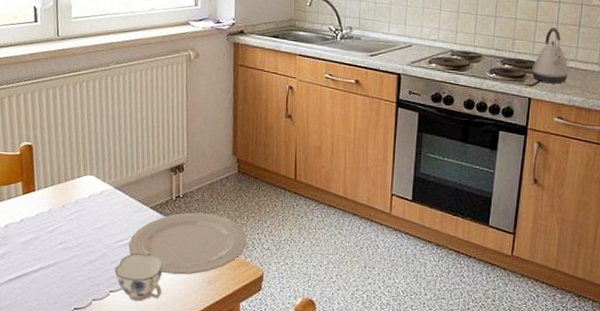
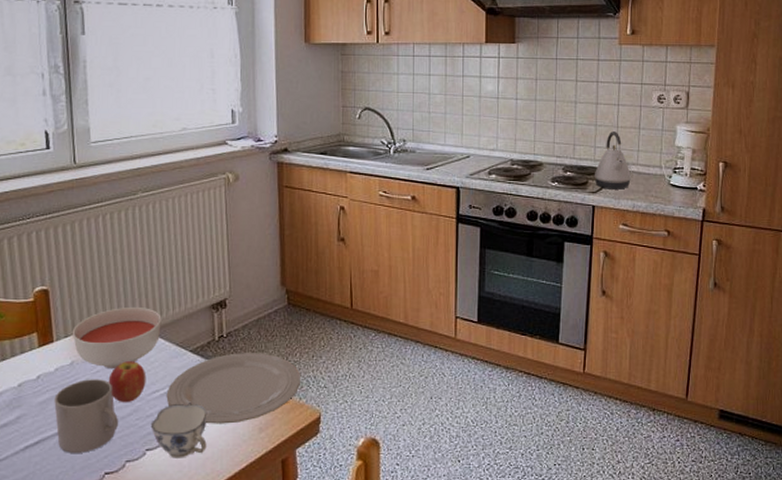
mug: none [34,225,87,289] -> present [54,379,118,453]
bowl: none [50,164,127,218] -> present [72,306,162,368]
fruit: none [80,212,112,249] -> present [108,361,146,403]

